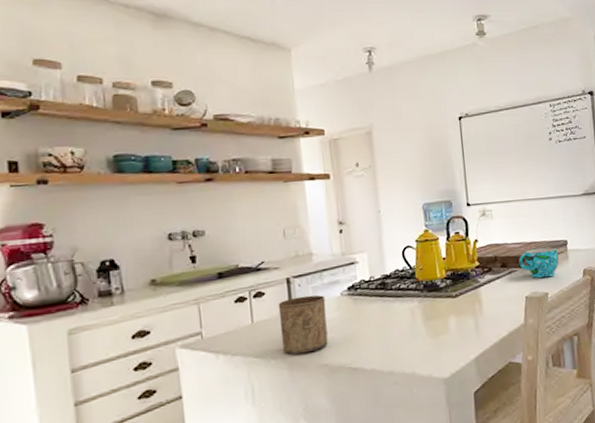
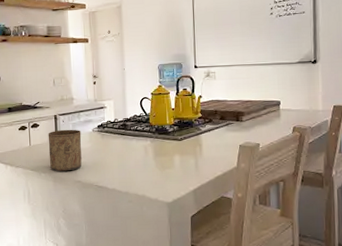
cup: present [518,247,559,278] -> none [235,106,272,131]

